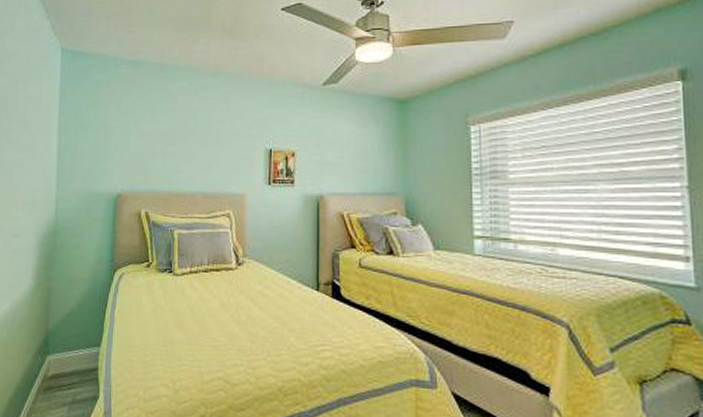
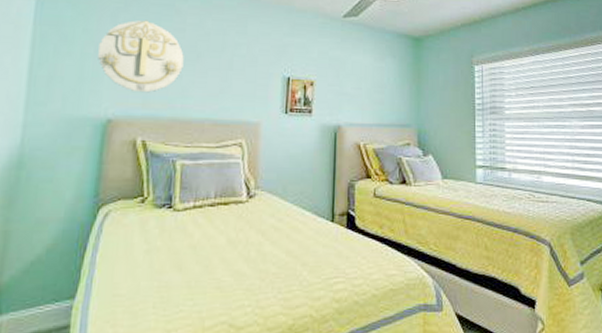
wall decoration: none [108,104,176,170] -> present [98,20,184,93]

